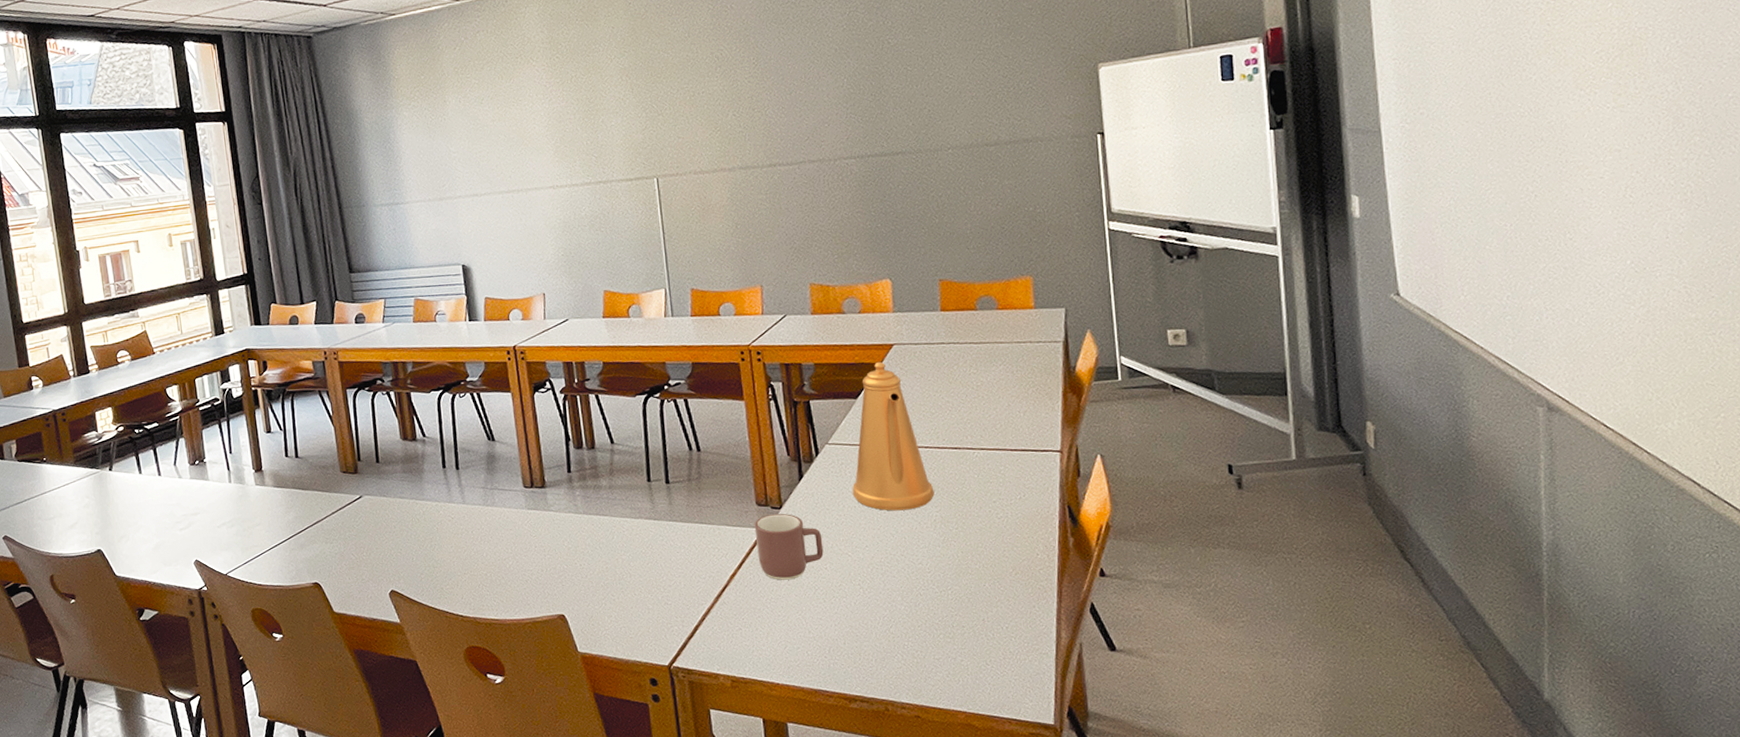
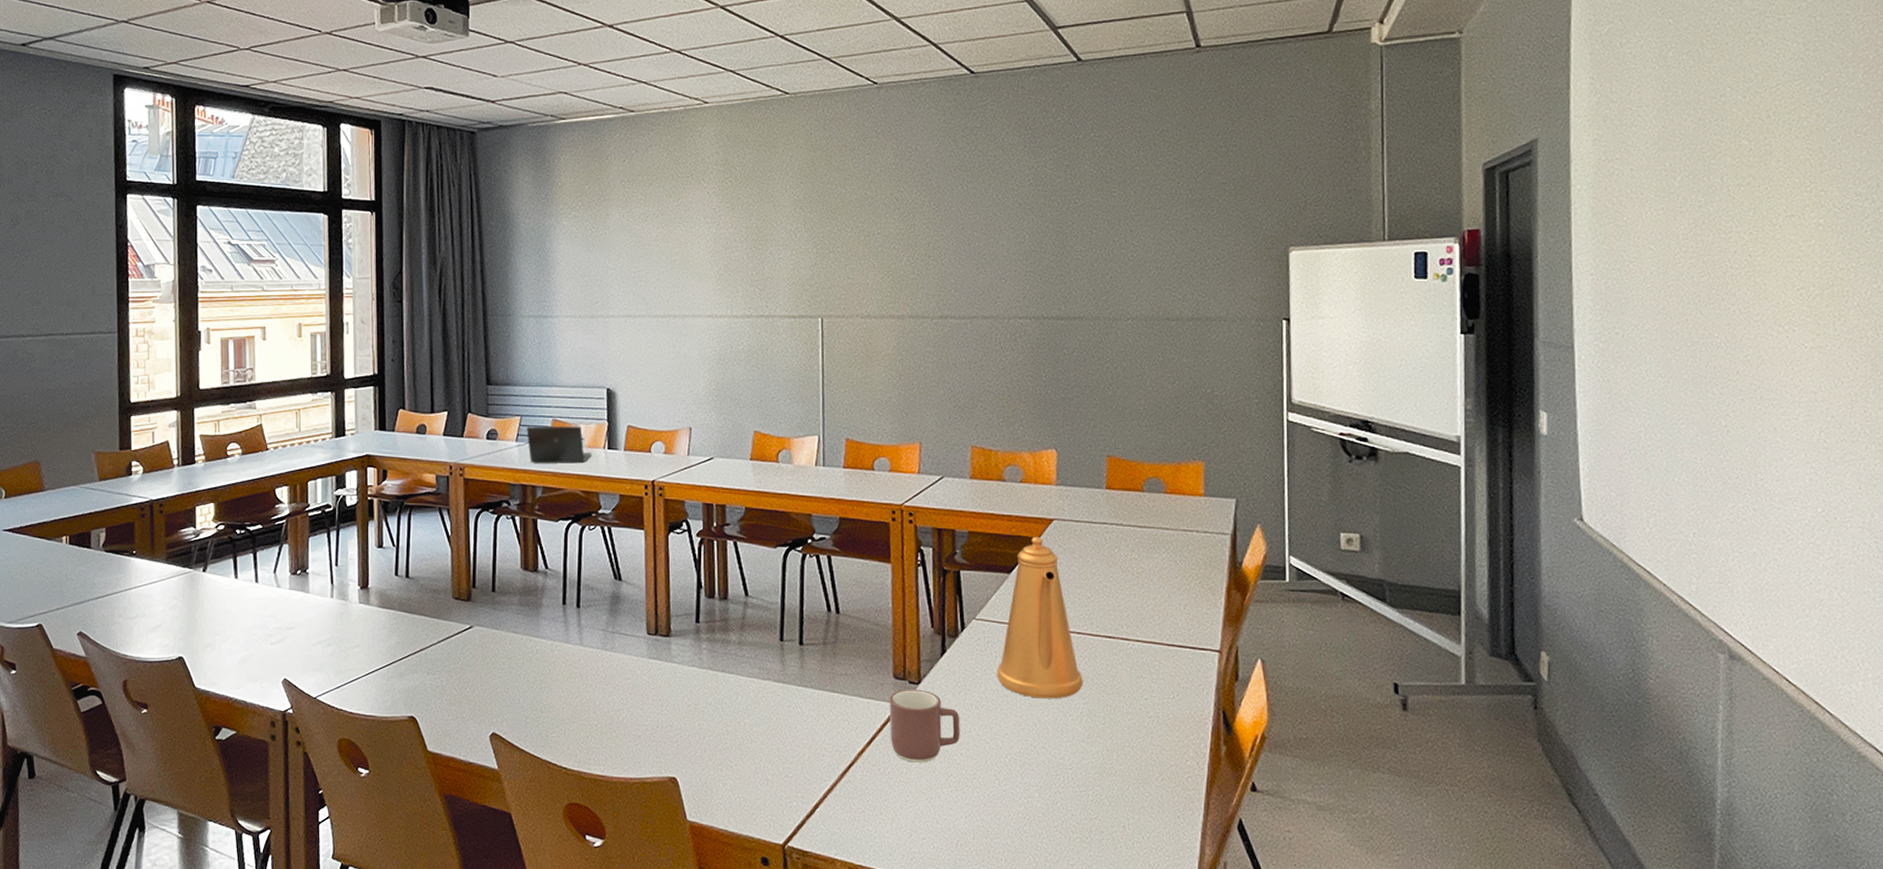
laptop: none [391,302,454,341] -> present [526,426,591,464]

